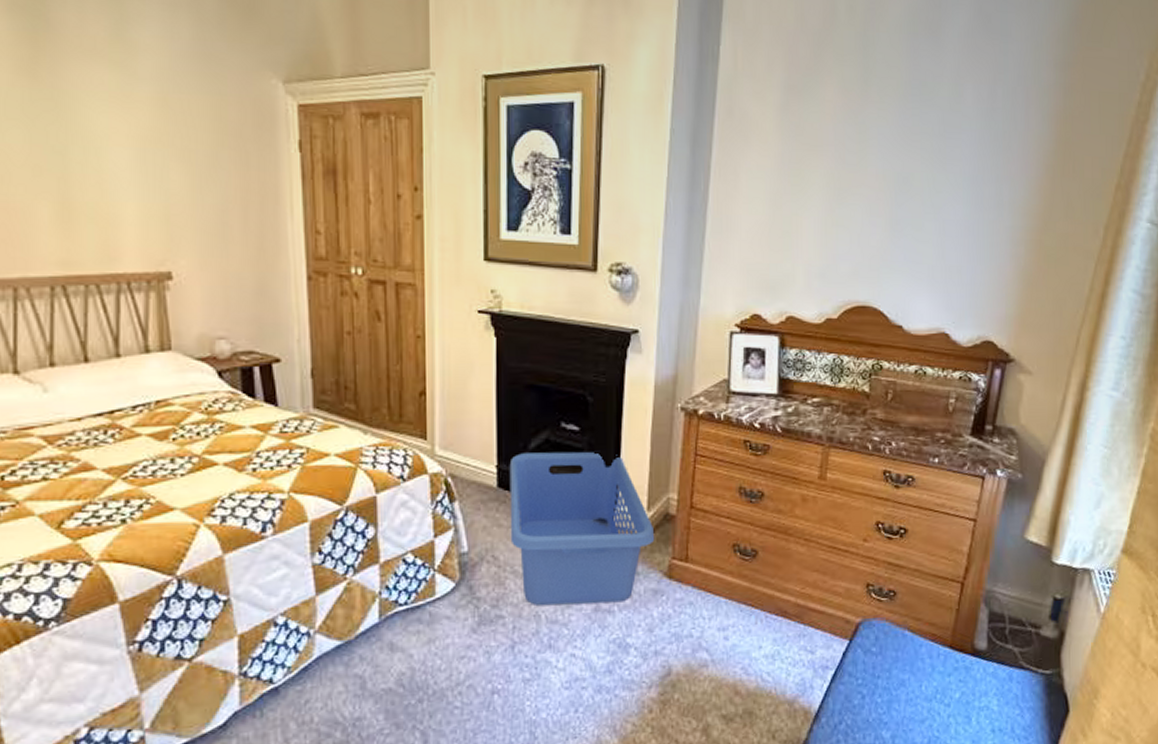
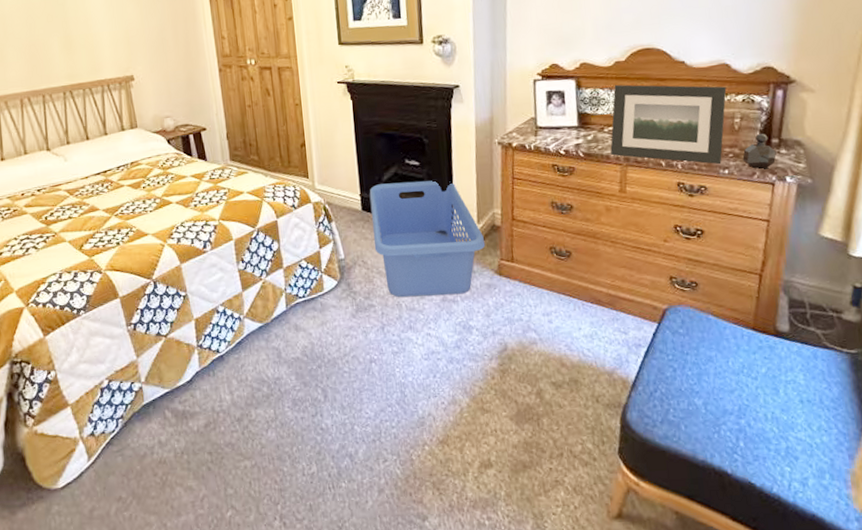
picture frame: none [813,346,944,452] -> present [610,84,727,165]
perfume bottle: none [954,417,989,460] -> present [742,133,776,170]

